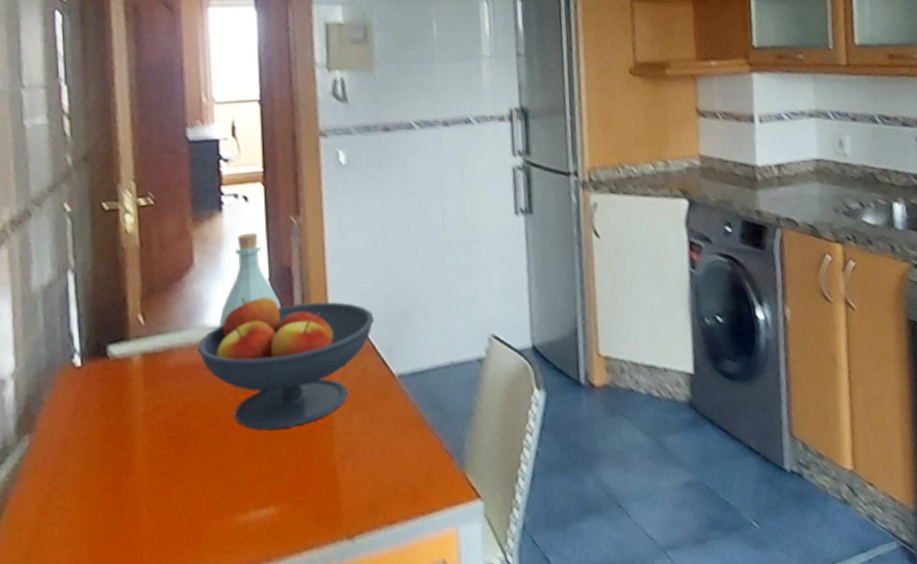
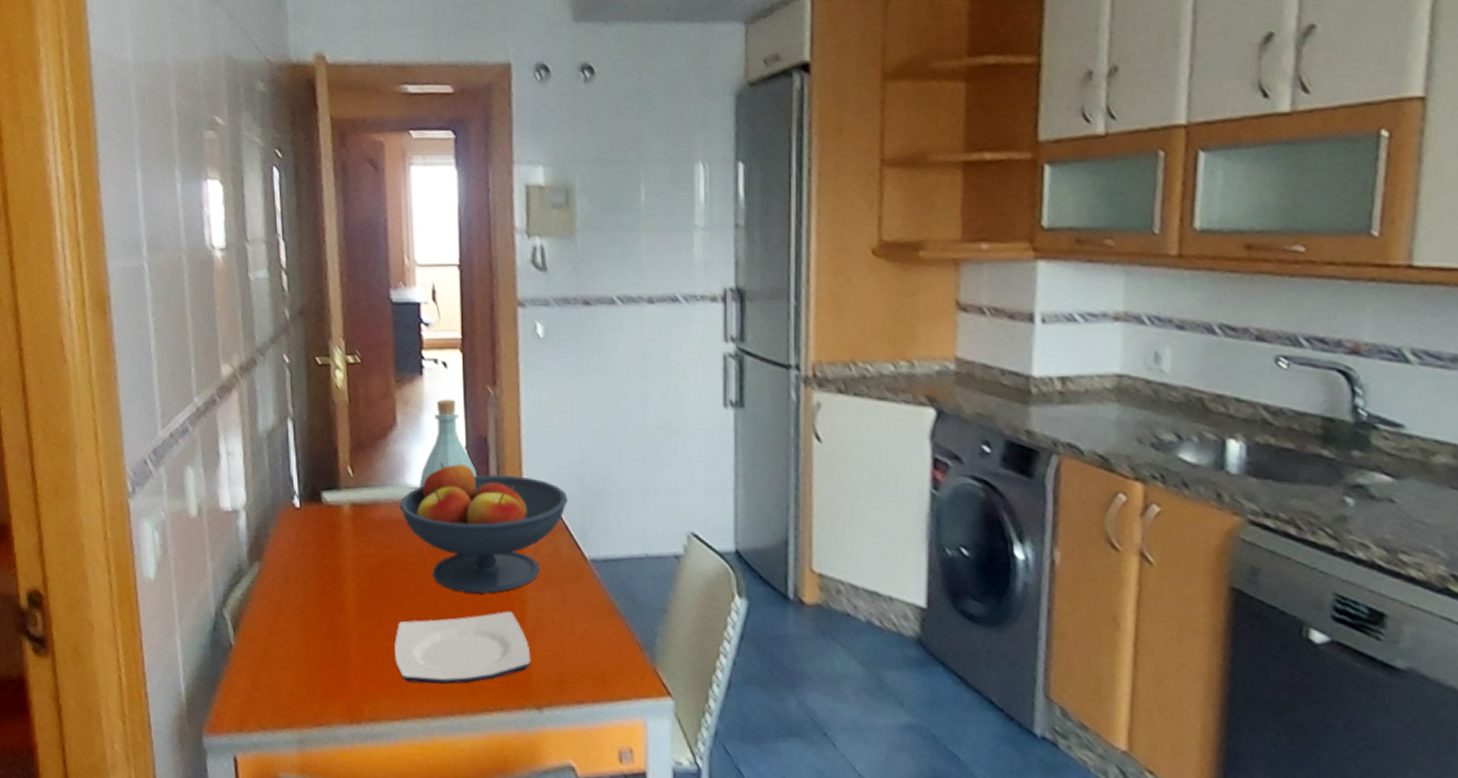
plate: none [192,441,341,539] -> present [395,611,531,685]

